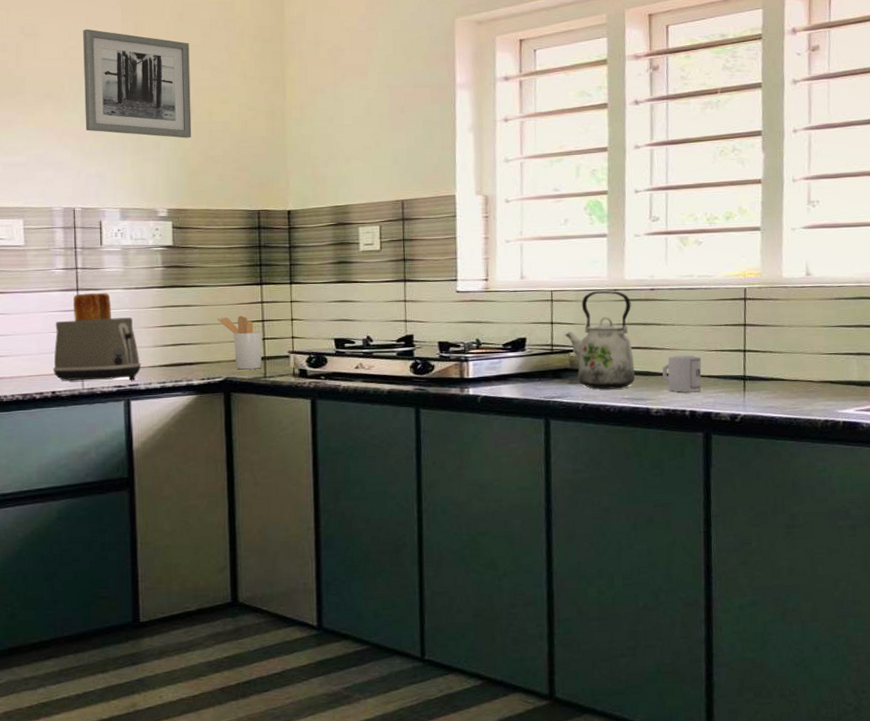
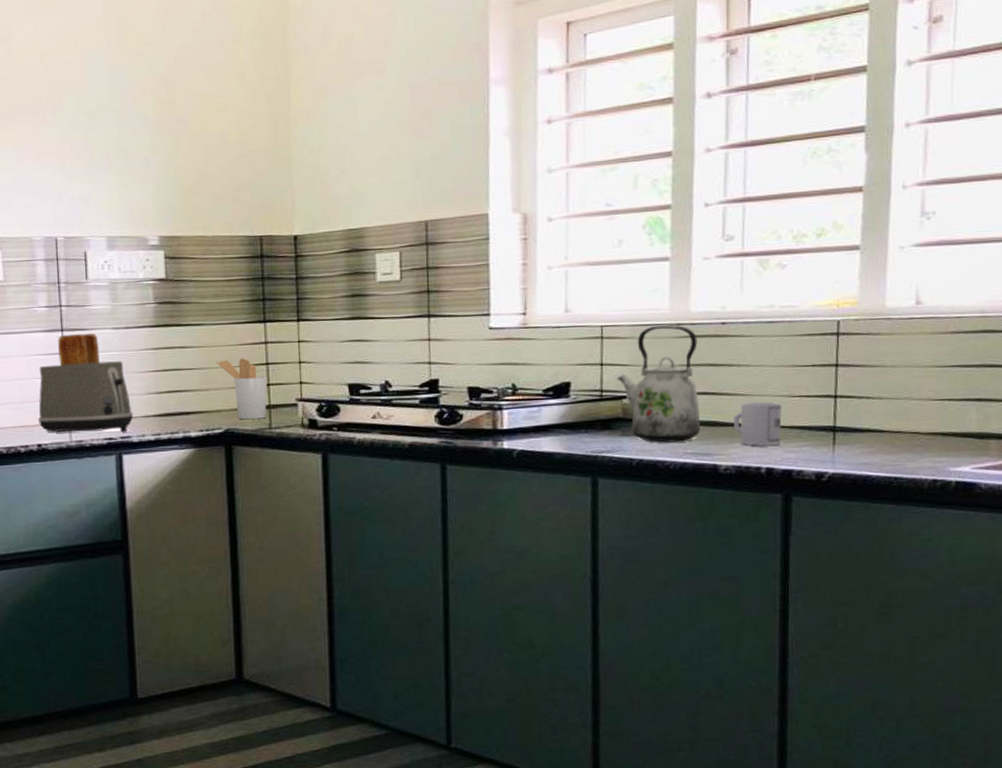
wall art: present [83,29,192,138] -> none [61,28,185,154]

